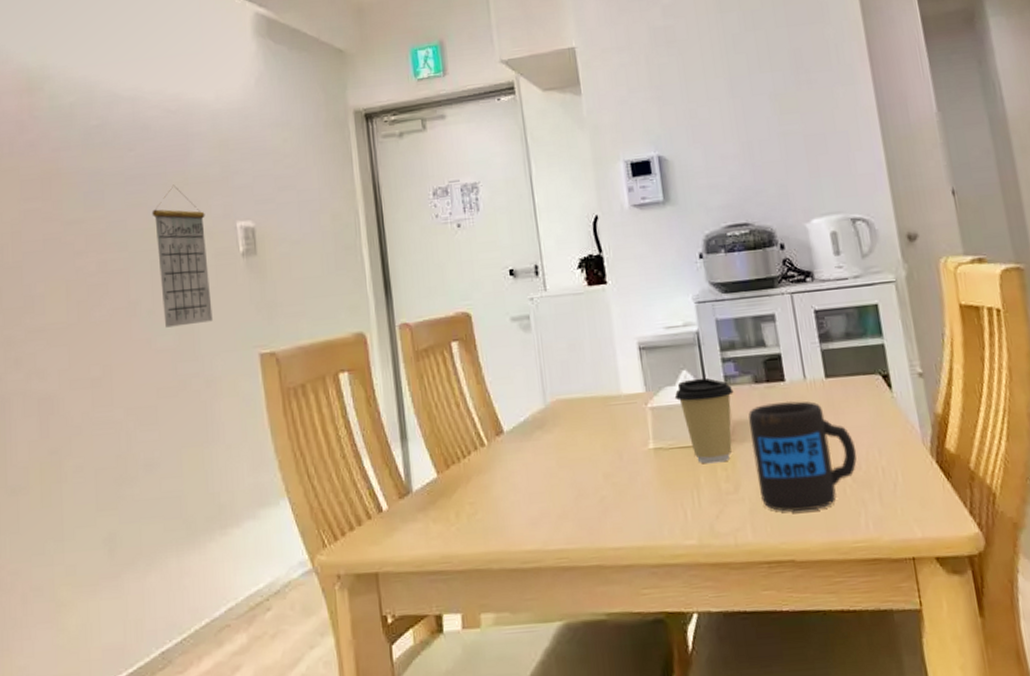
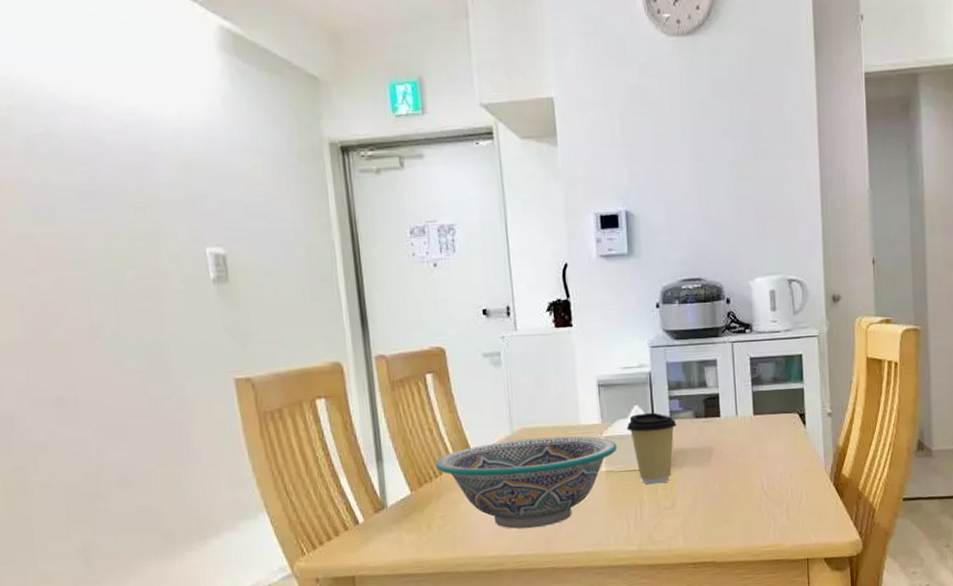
calendar: present [152,184,213,328] -> none [111,204,184,350]
bowl: none [463,407,666,518] -> present [435,436,617,529]
mug: present [748,400,857,512] -> none [688,433,773,524]

